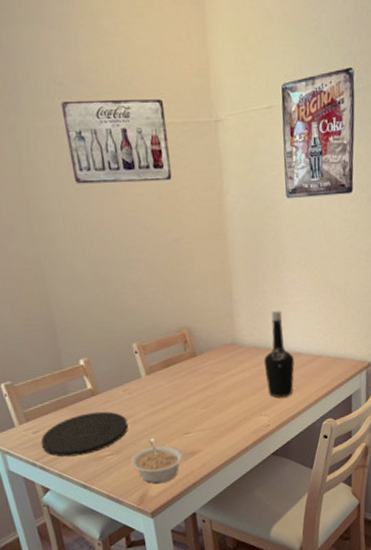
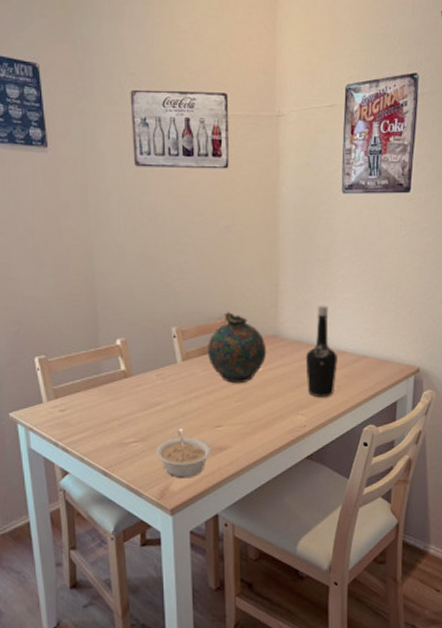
plate: present [40,411,129,457] -> none [66,395,158,440]
snuff bottle: none [169,323,227,392] -> present [208,311,267,384]

